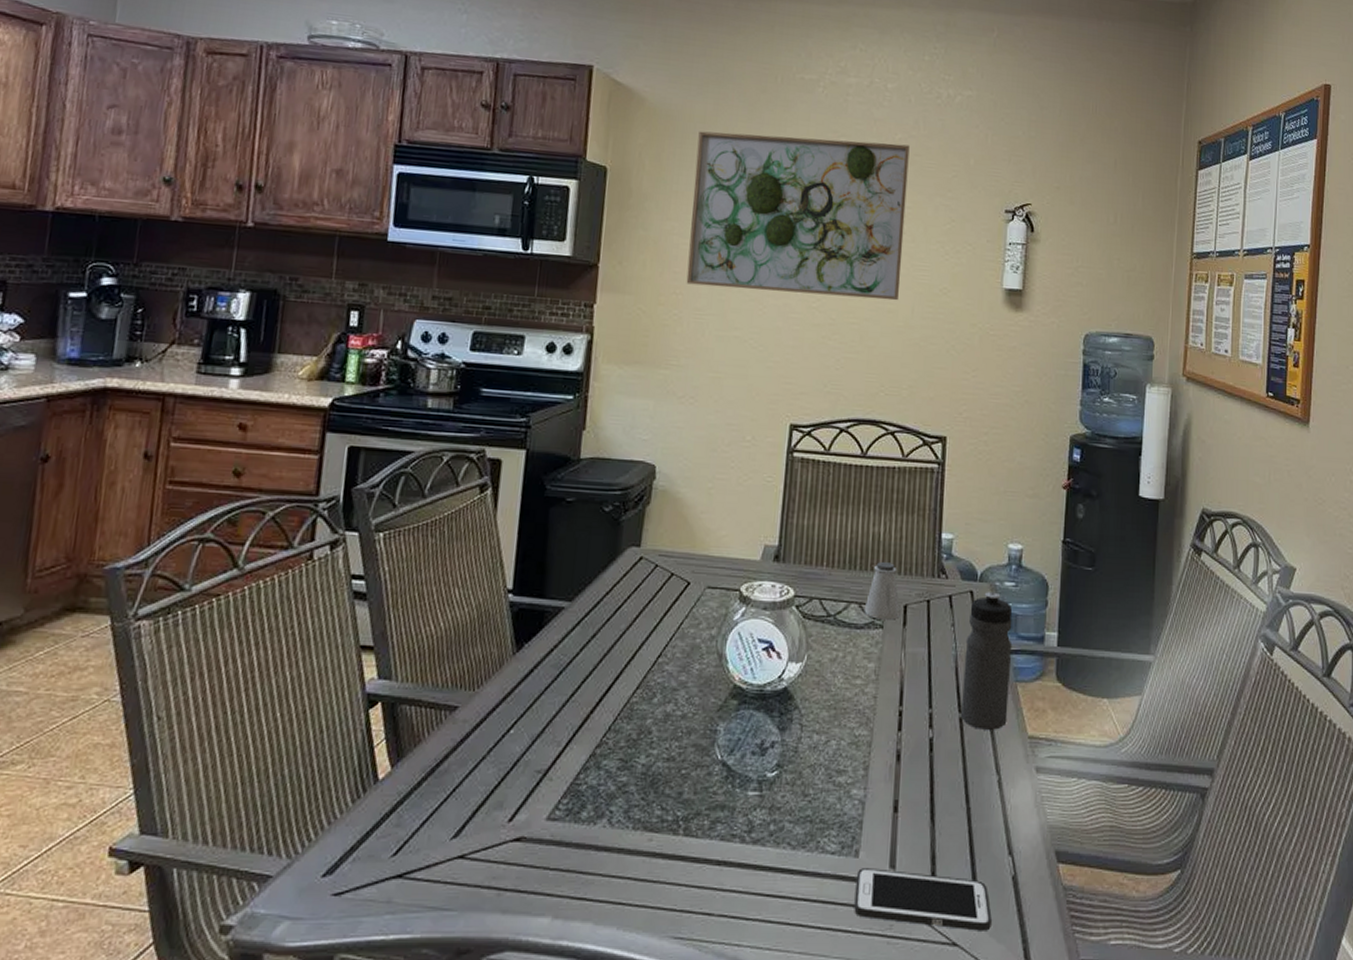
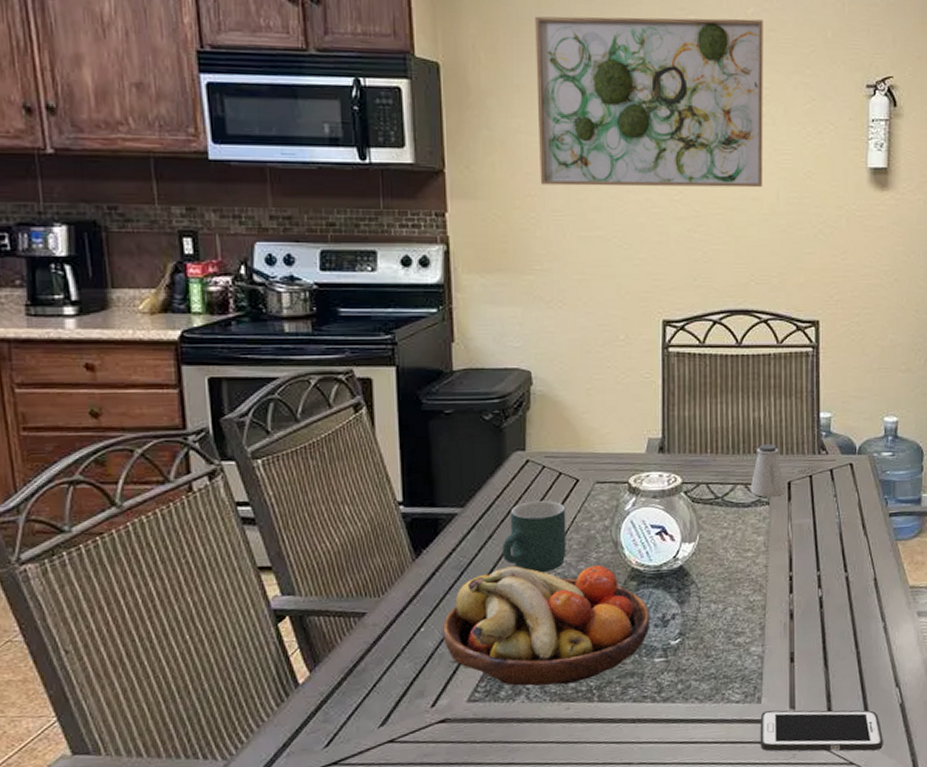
fruit bowl: none [531,670,748,811] -> present [443,565,650,686]
mug: none [604,601,674,681] -> present [503,501,567,573]
water bottle: present [961,592,1013,730] -> none [847,463,892,585]

